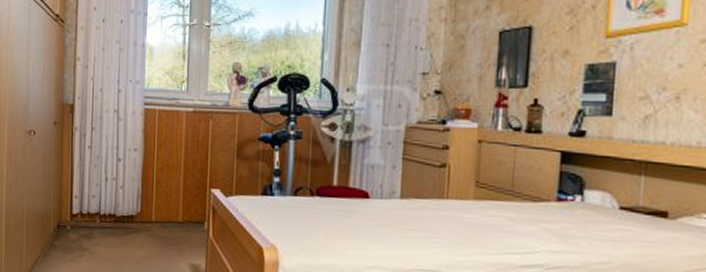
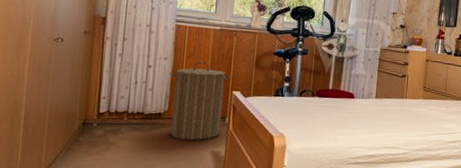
laundry hamper: none [141,152,209,250] -> present [170,61,232,141]

